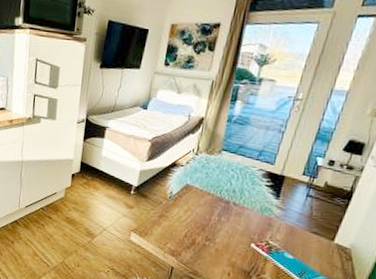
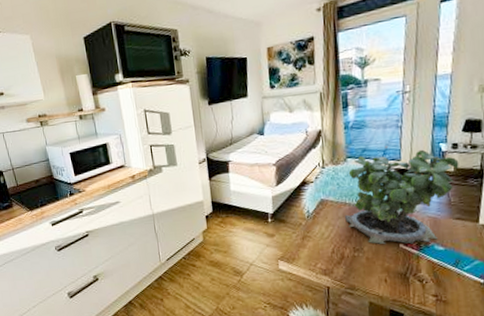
potted plant: none [205,146,331,249] -> present [345,145,459,245]

